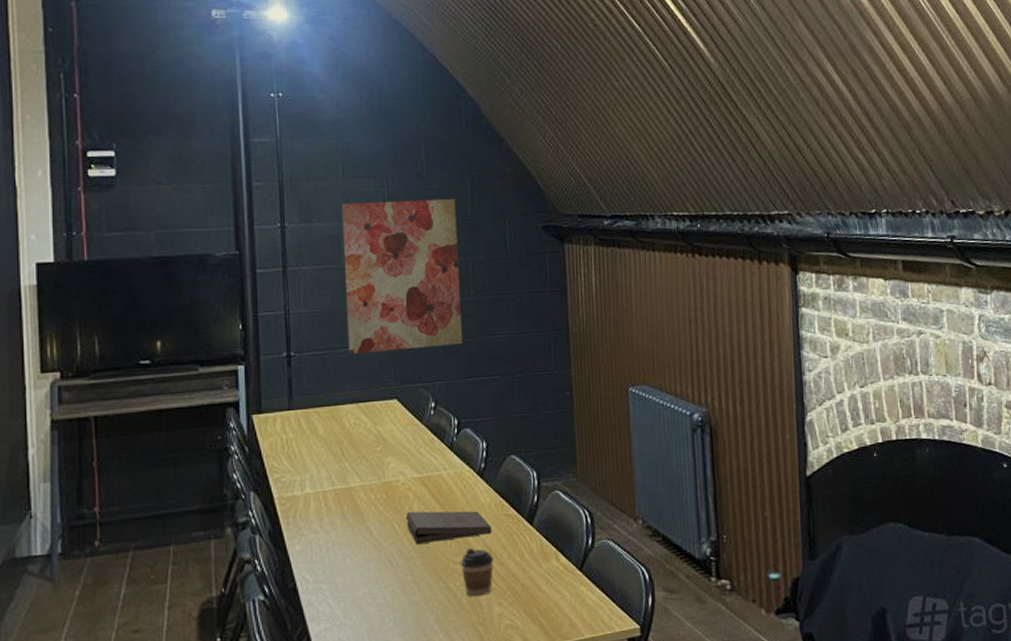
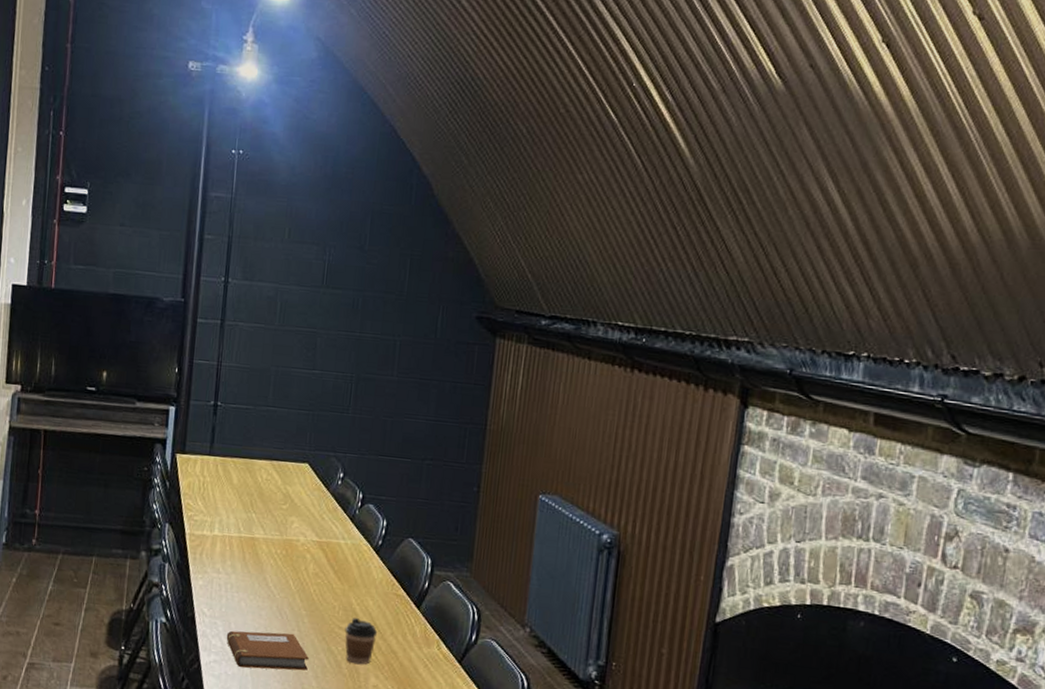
notebook: none [334,580,427,630] -> present [226,630,309,671]
wall art: present [341,198,464,354] -> none [270,266,393,422]
pizza box: present [405,511,492,545] -> none [300,571,380,609]

